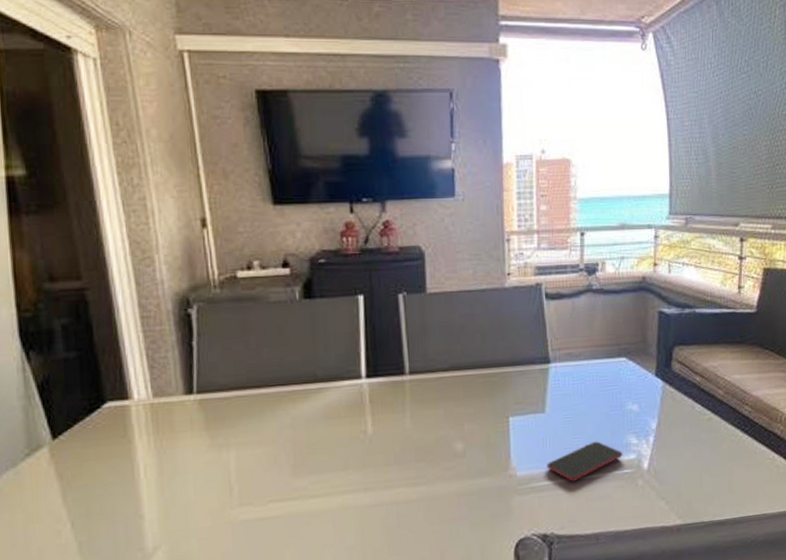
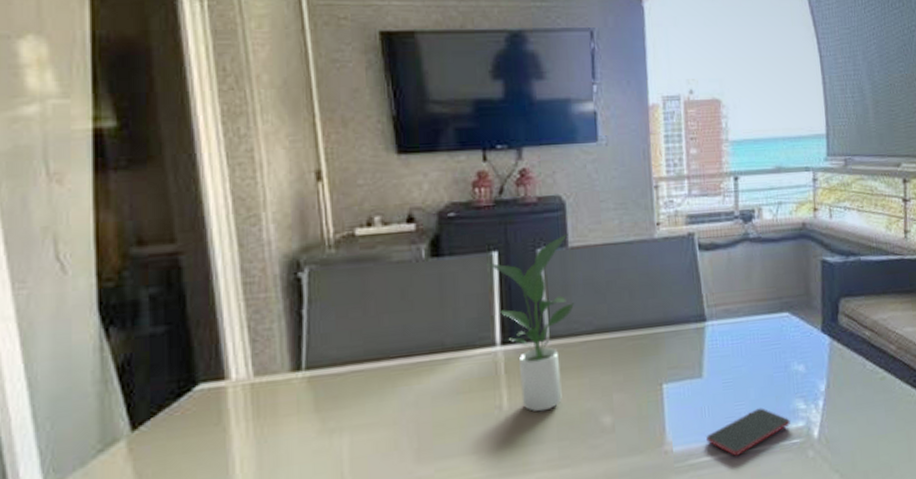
potted plant: none [354,280,431,437] -> present [487,233,574,412]

